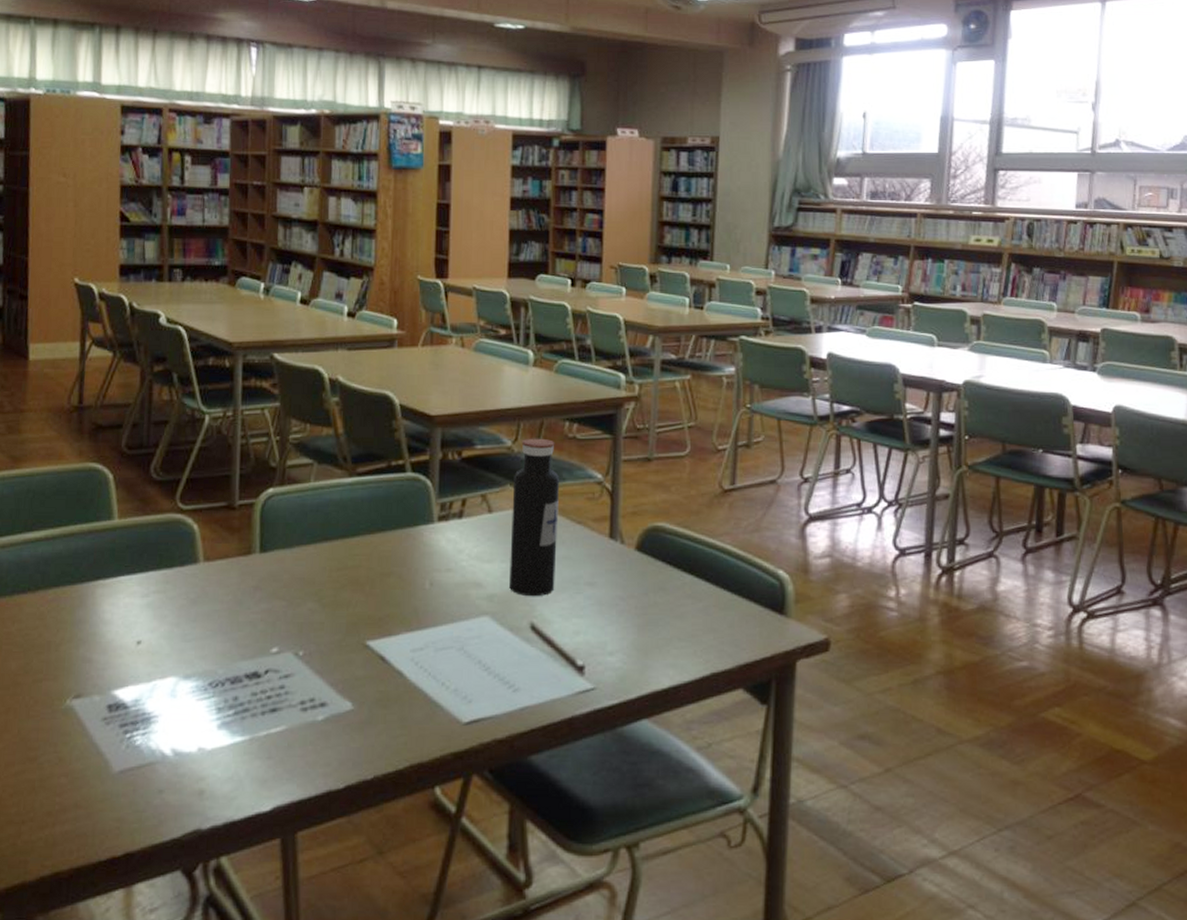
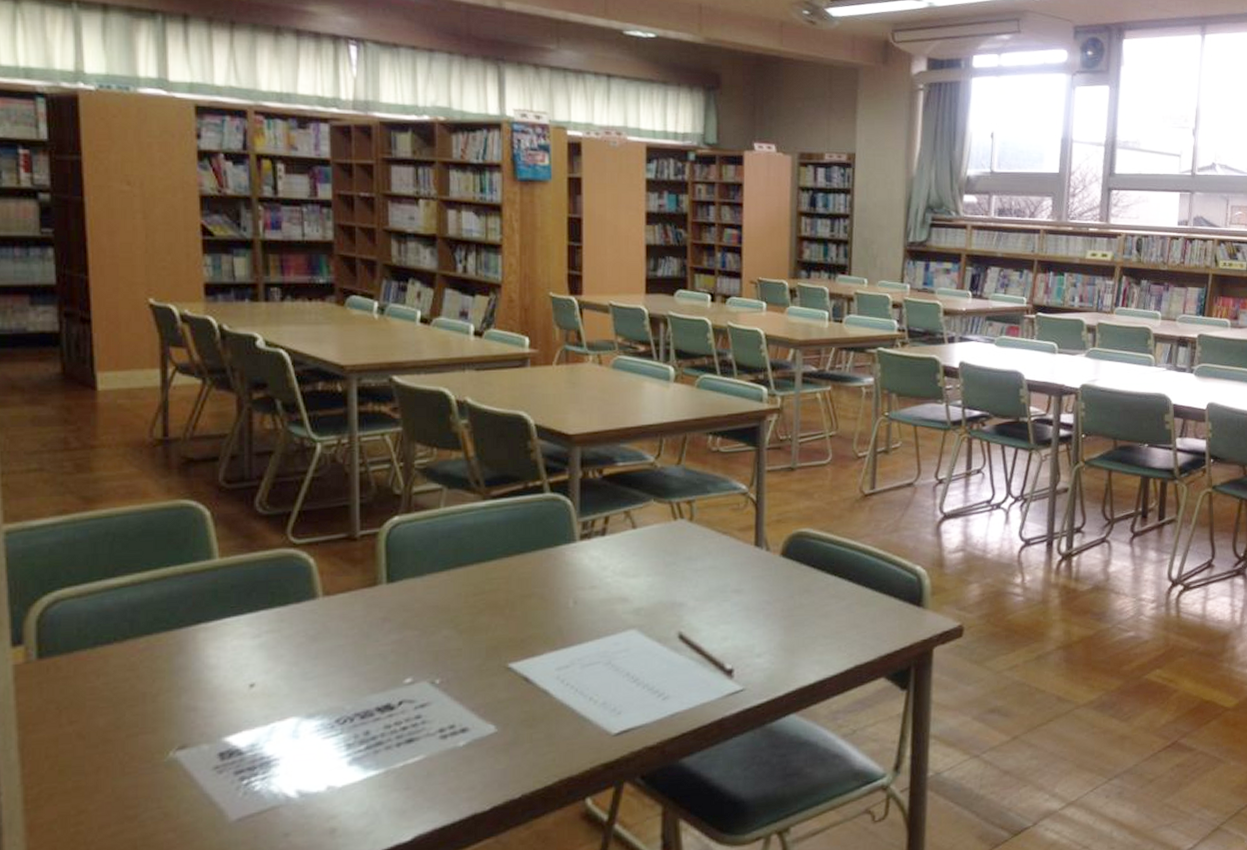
water bottle: present [509,438,560,597] -> none [656,452,705,608]

